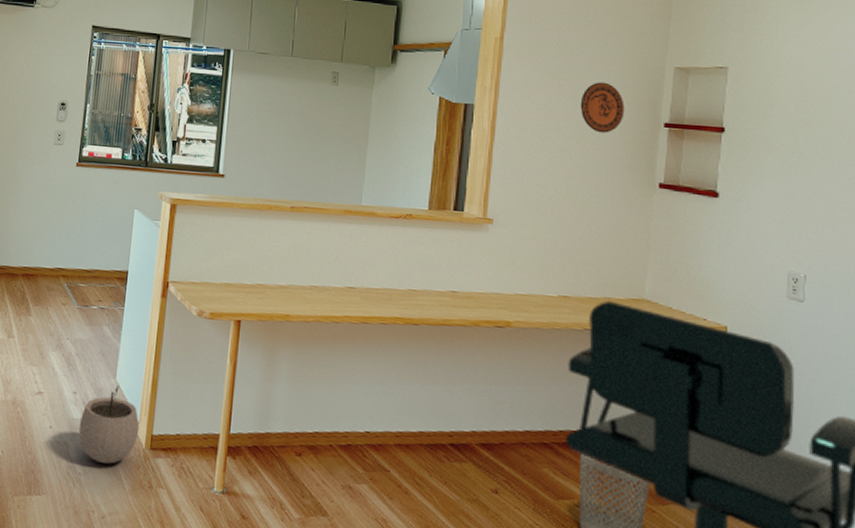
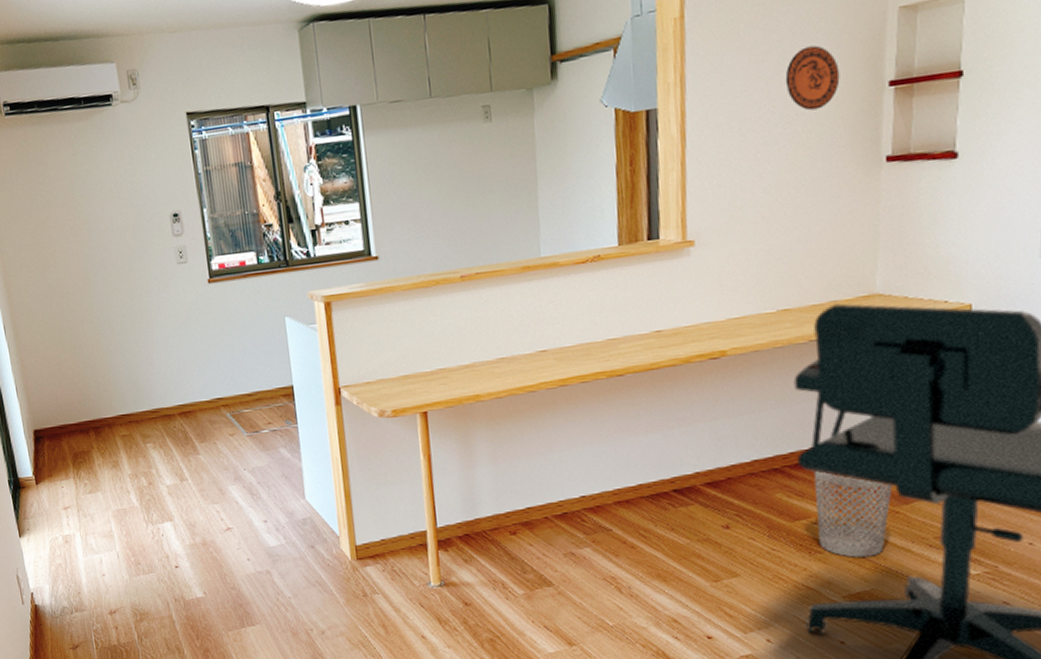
plant pot: present [78,385,139,464] -> none [277,505,341,583]

